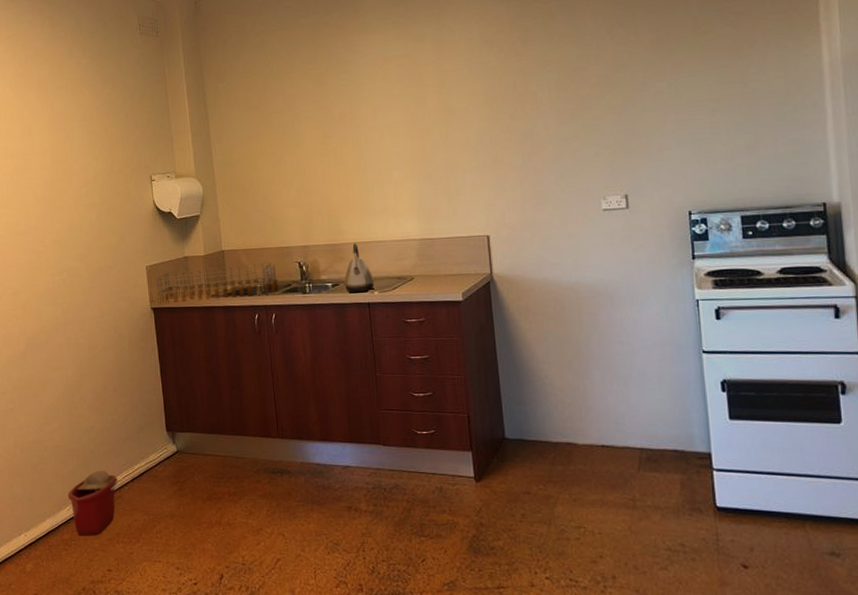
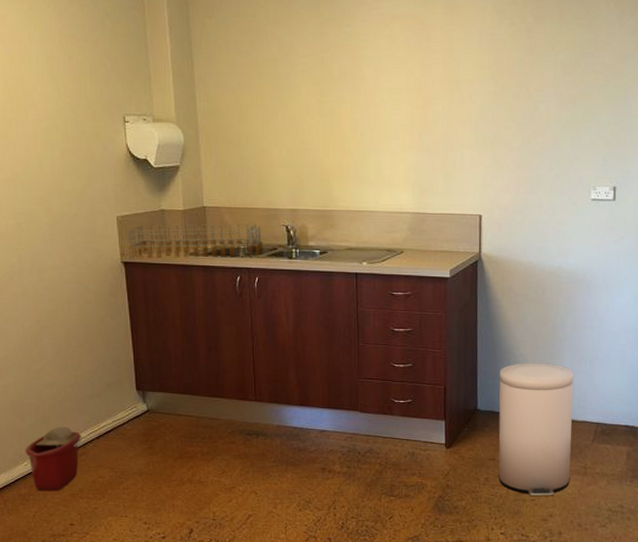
kettle: present [344,242,375,293] -> none [332,210,365,262]
pedal bin: none [525,384,618,535] -> present [498,363,574,497]

